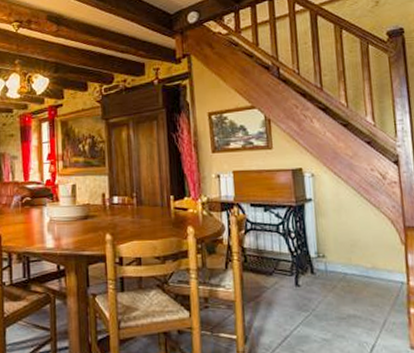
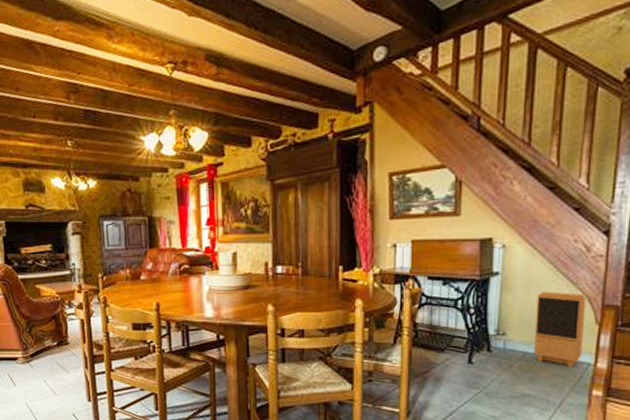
speaker: none [347,215,395,287] -> present [534,291,587,367]

